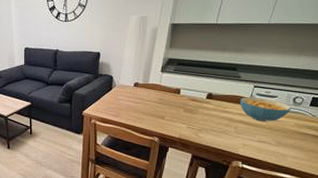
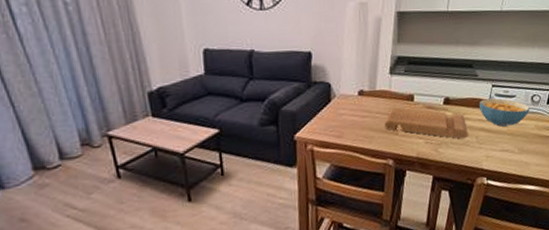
cutting board: none [153,98,227,128] -> present [384,107,468,139]

